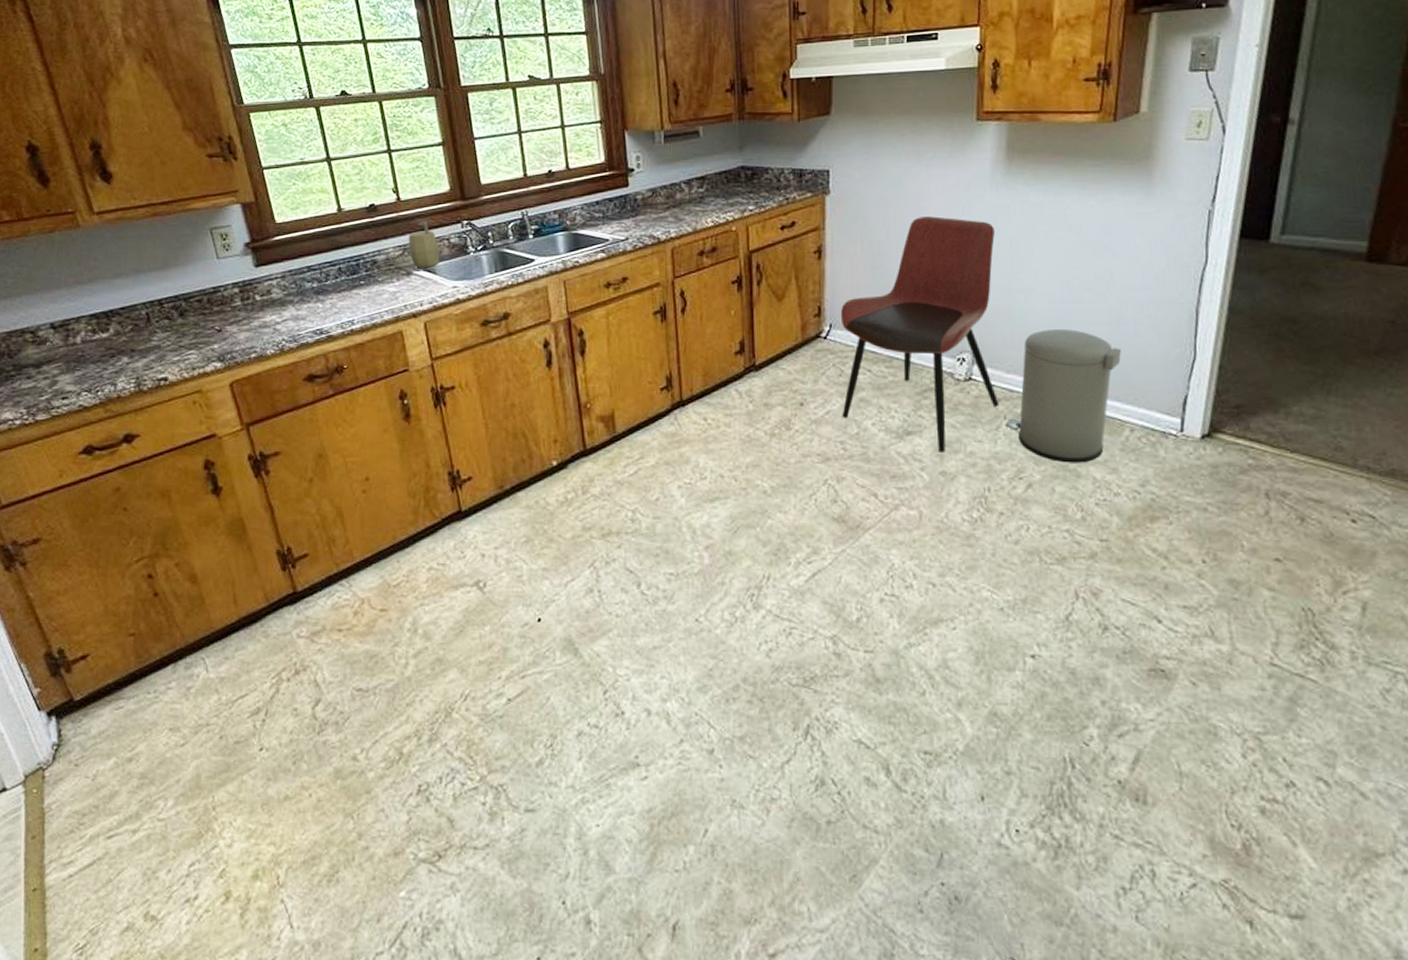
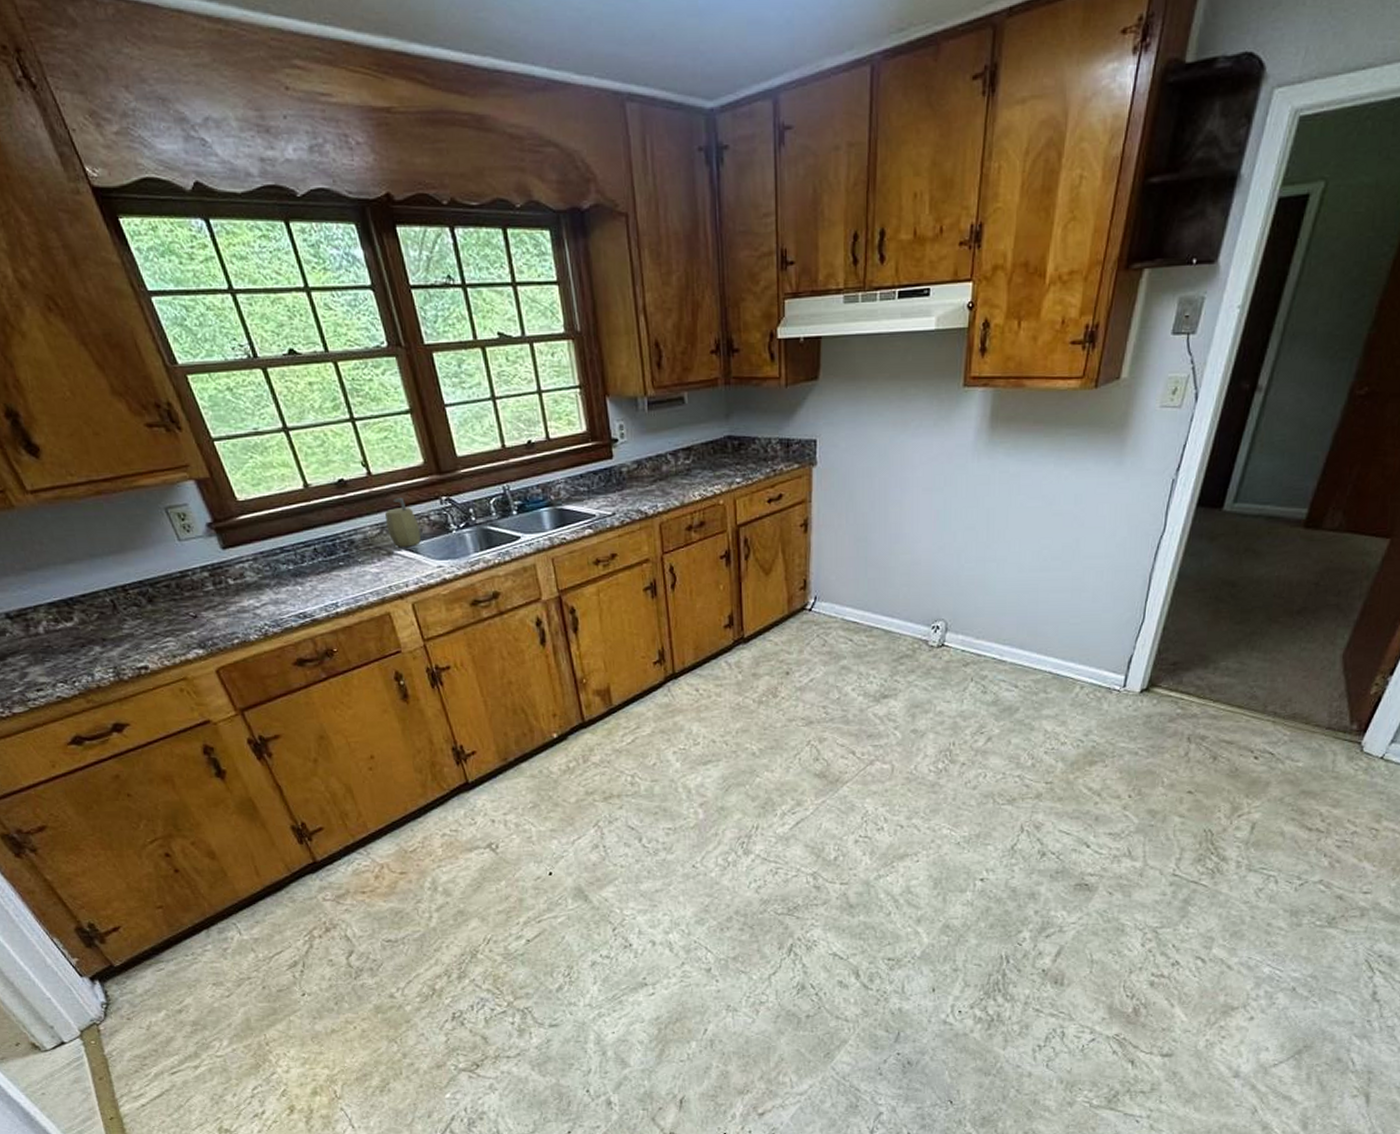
dining chair: present [840,216,1000,453] -> none [824,488,974,713]
pedal bin: present [1005,329,1121,463] -> none [971,597,1079,718]

